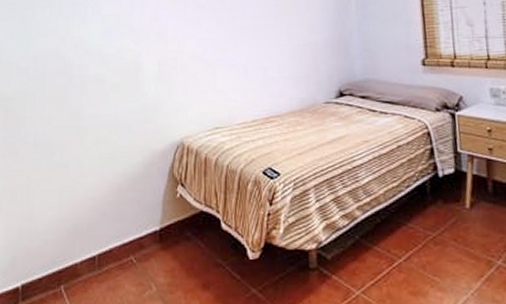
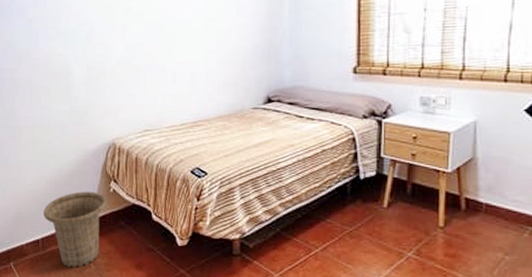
basket: none [103,197,172,291] -> present [43,191,107,268]

